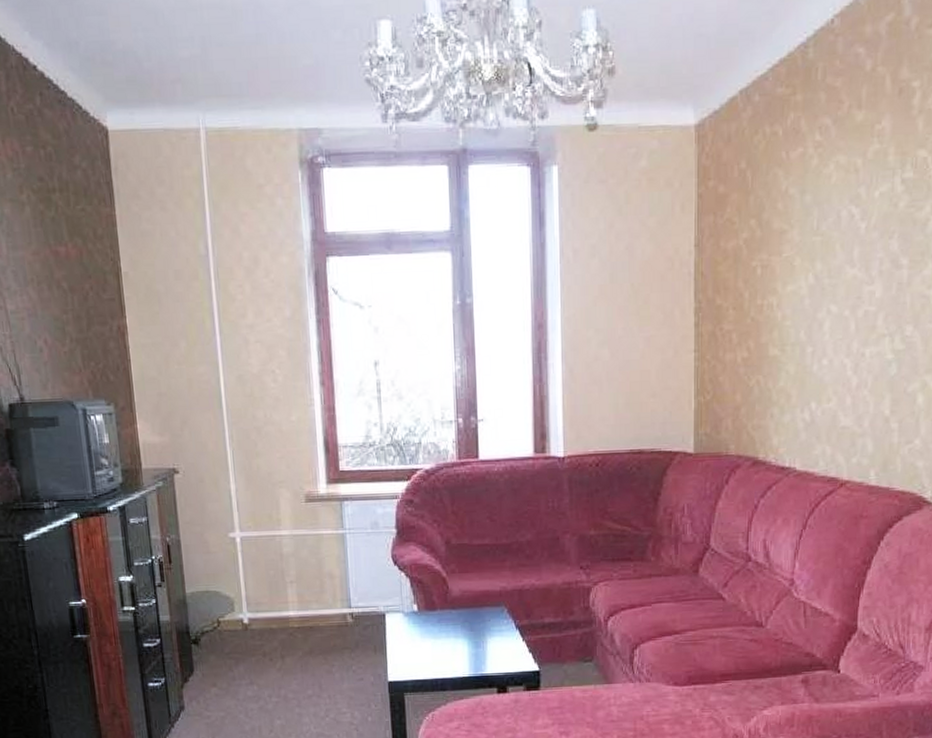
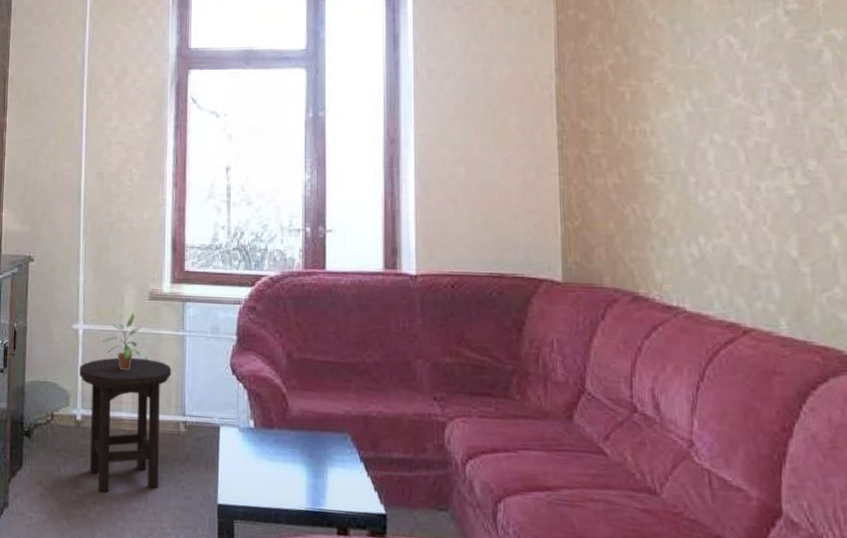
stool: none [241,559,335,685] -> present [79,357,172,492]
potted plant: none [262,516,310,573] -> present [102,313,148,371]

